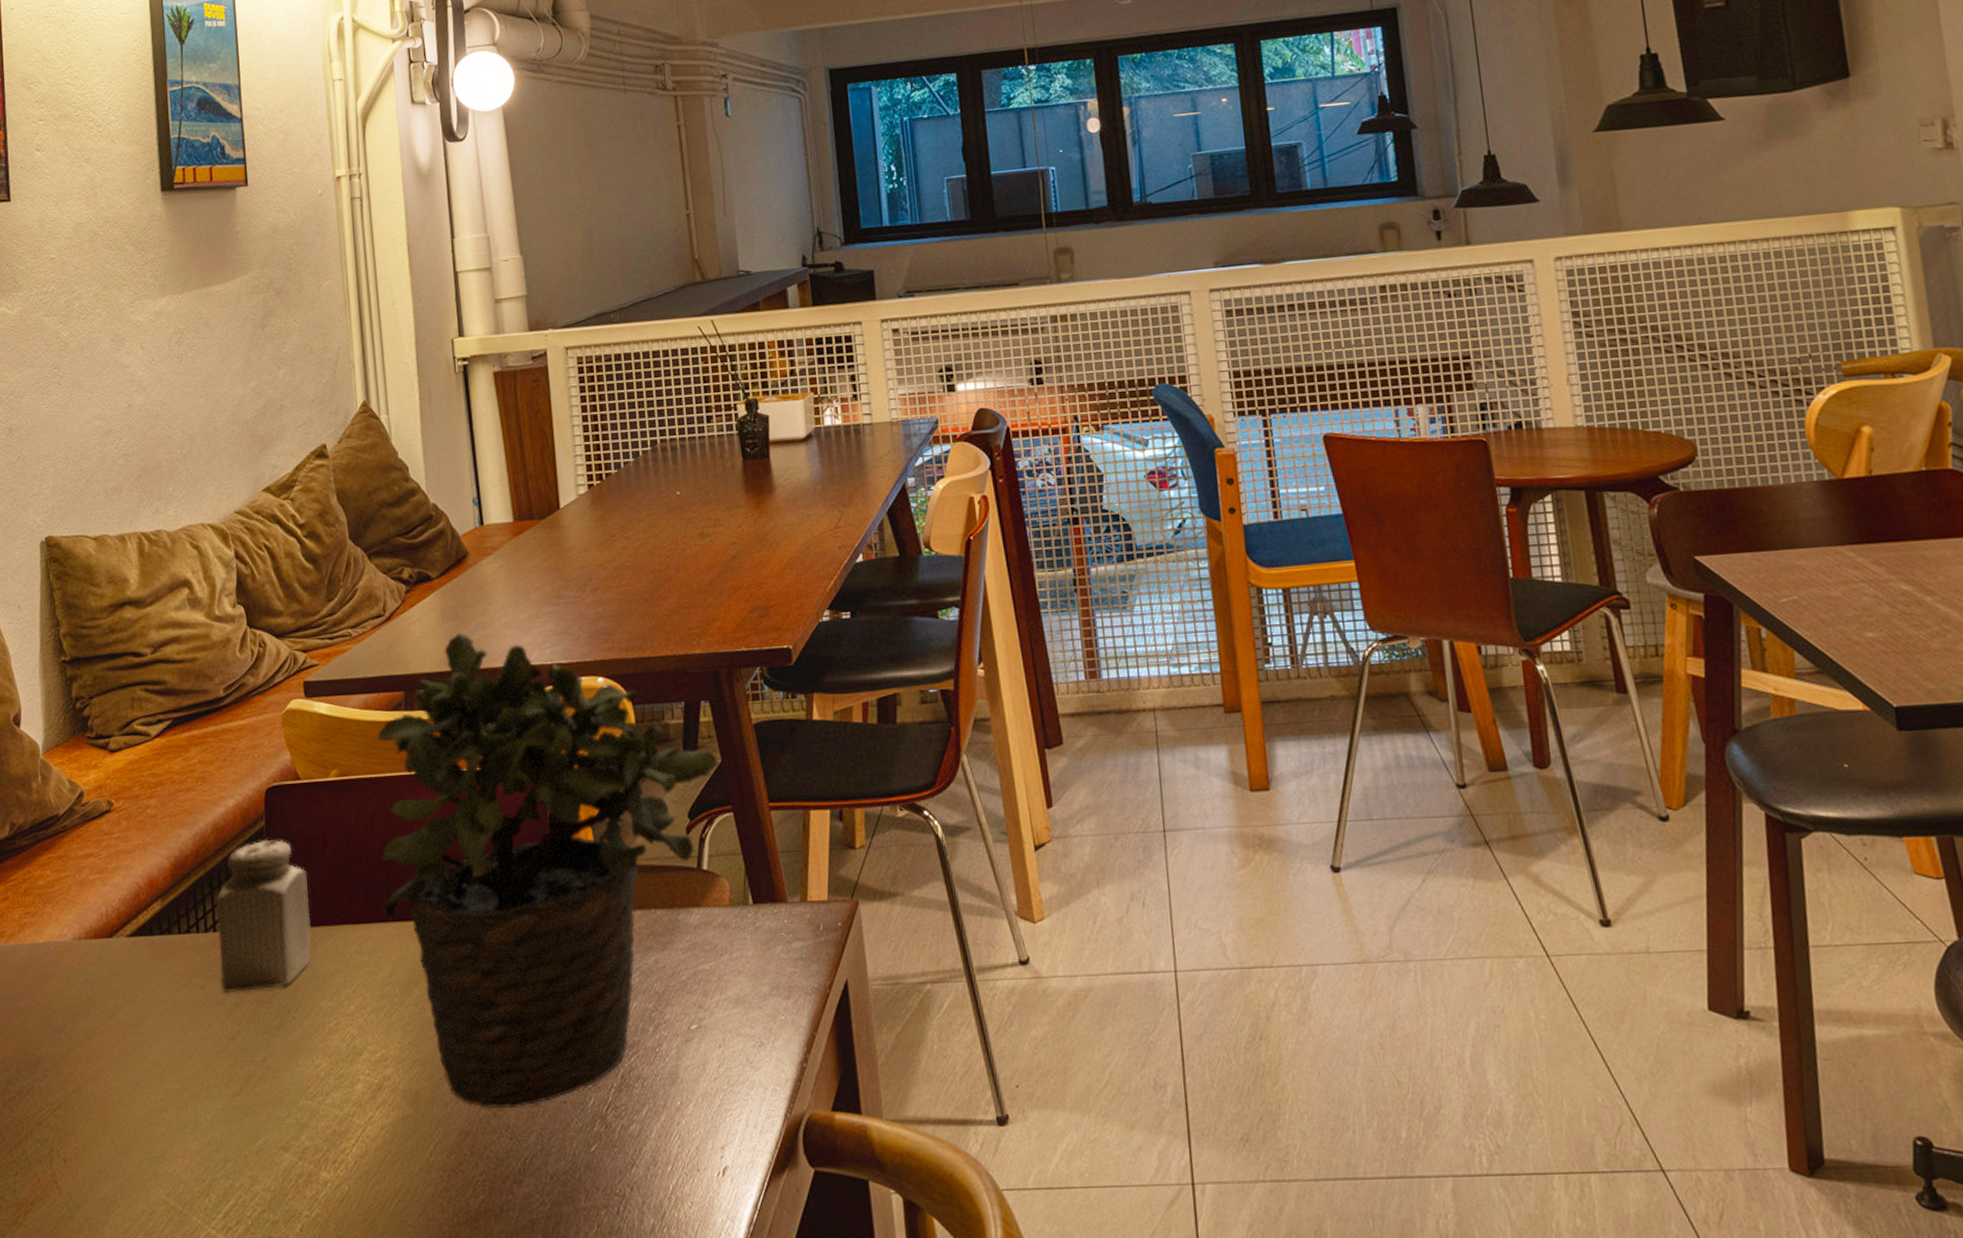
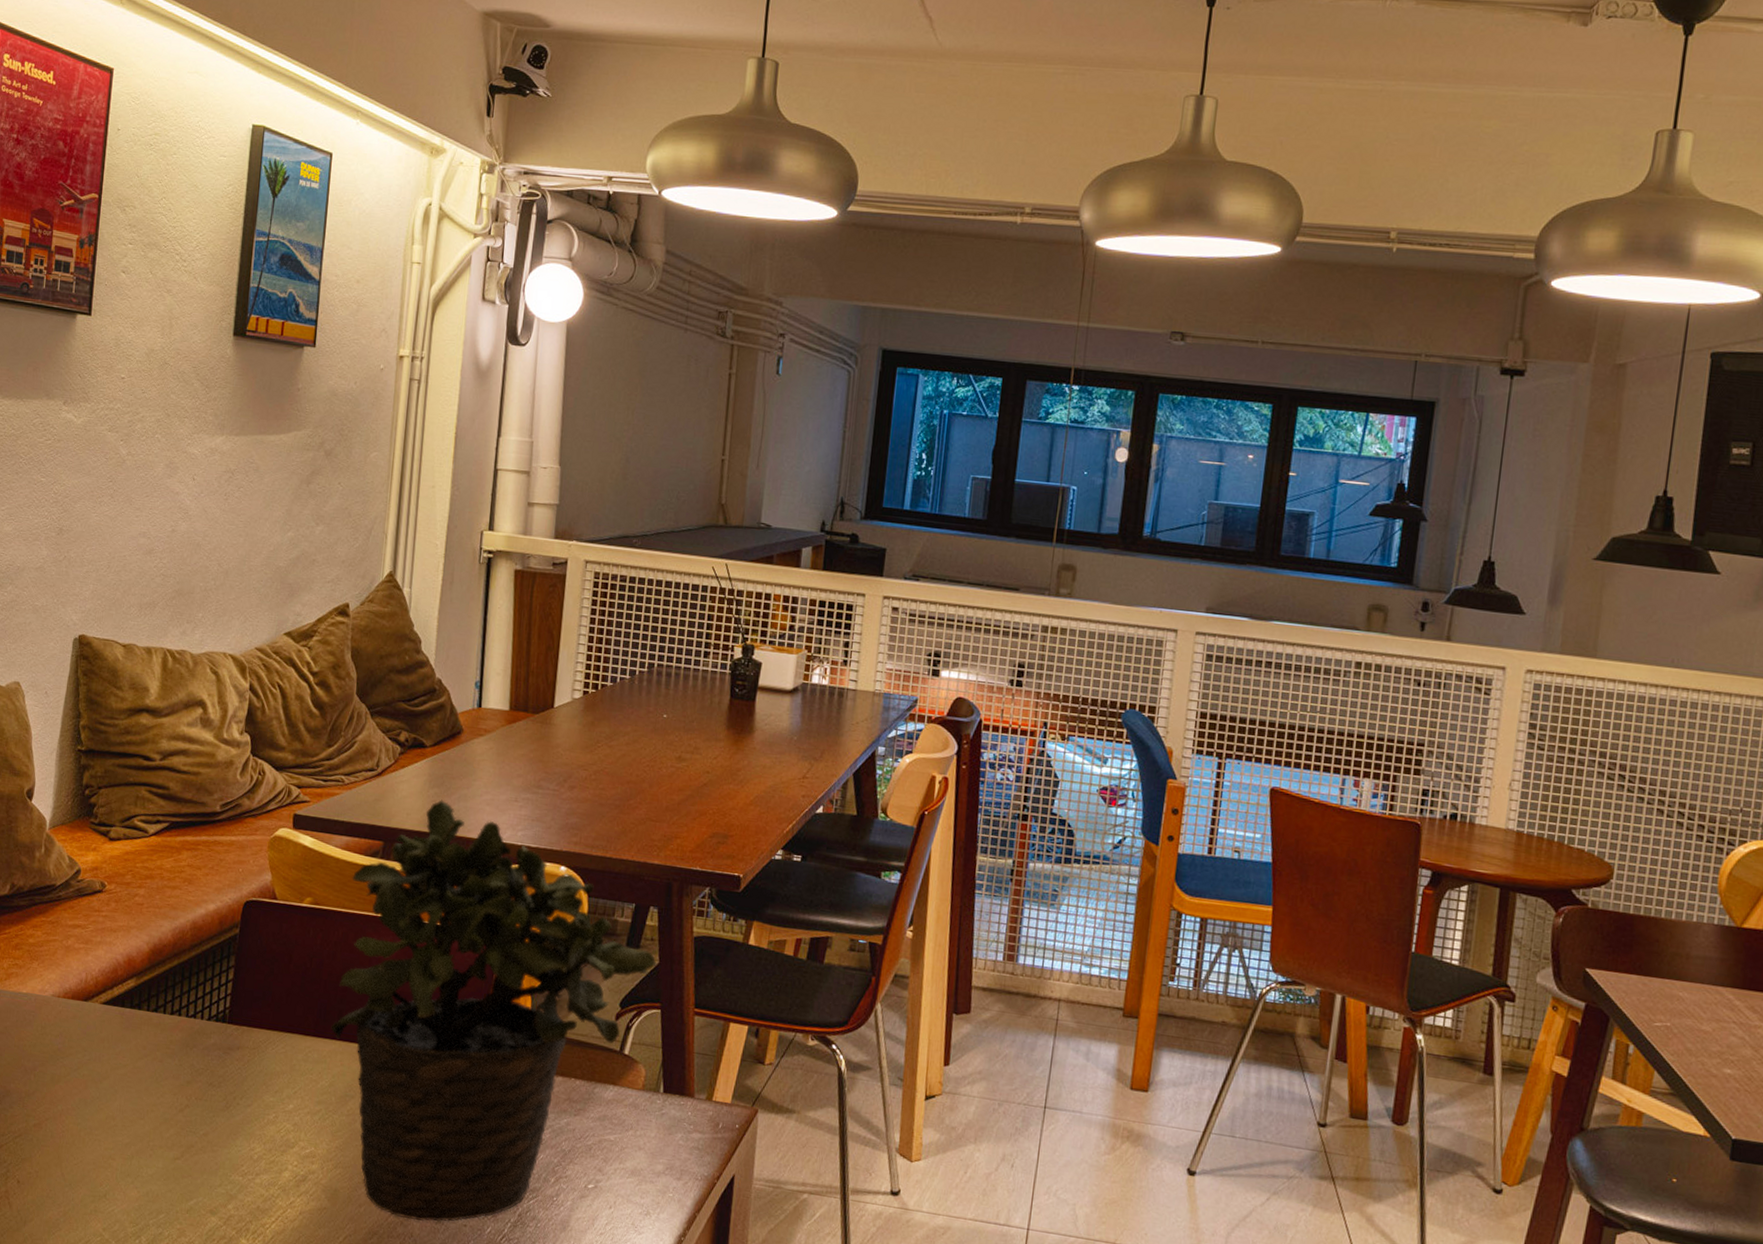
salt shaker: present [215,839,311,994] -> none [178,945,271,1076]

